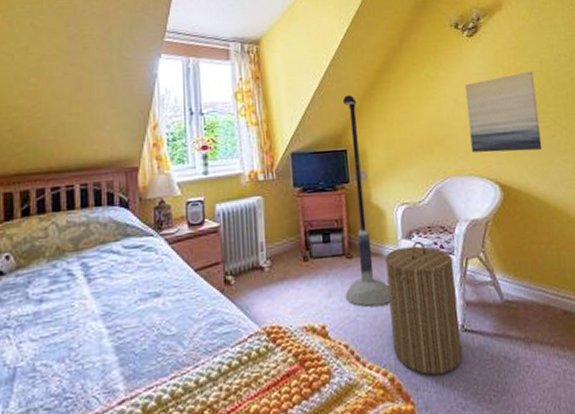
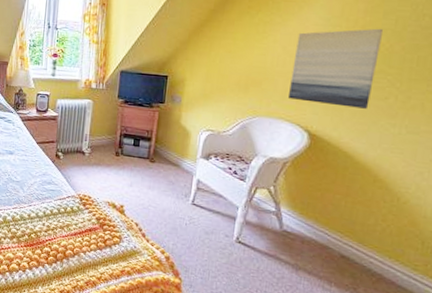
floor lamp: present [343,95,391,307] -> none [143,28,186,204]
laundry hamper: present [385,241,462,375] -> none [174,162,243,268]

